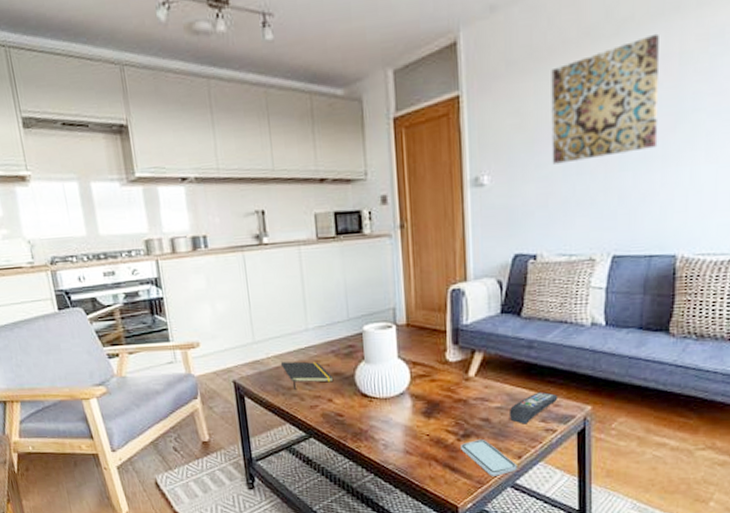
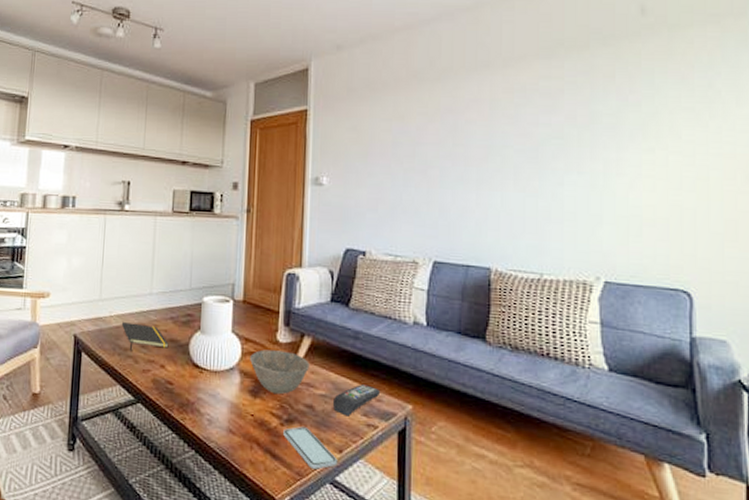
bowl: none [420,369,483,413] -> present [250,349,310,395]
wall art: present [551,33,659,164] -> none [382,83,473,176]

